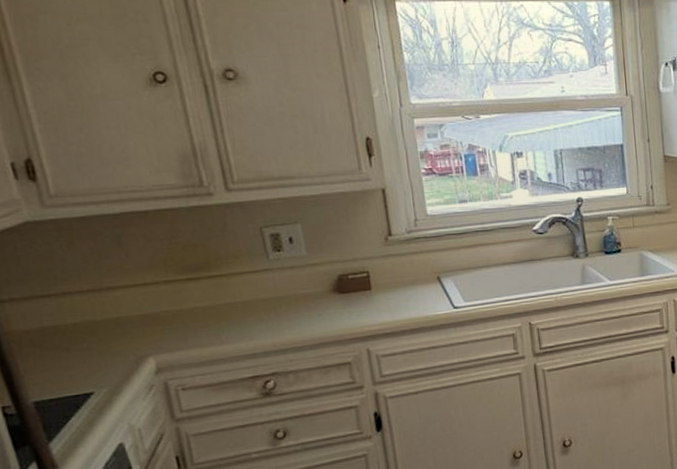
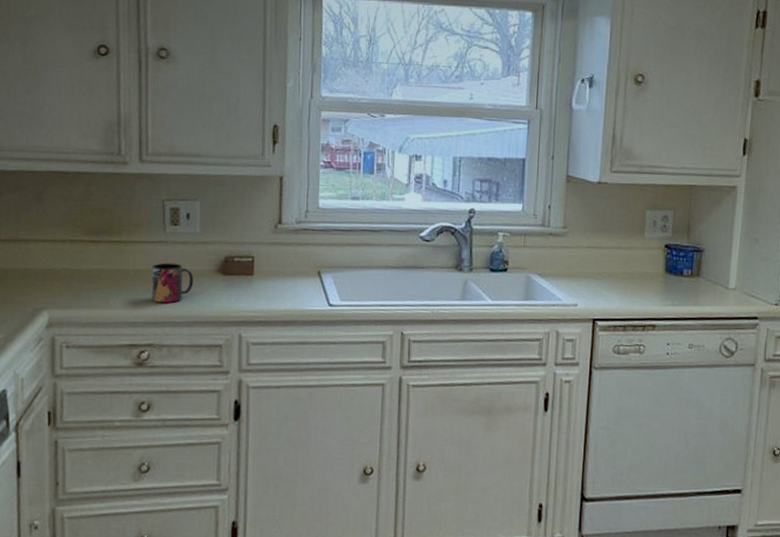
mug: none [260,289,310,331] -> present [151,262,194,304]

